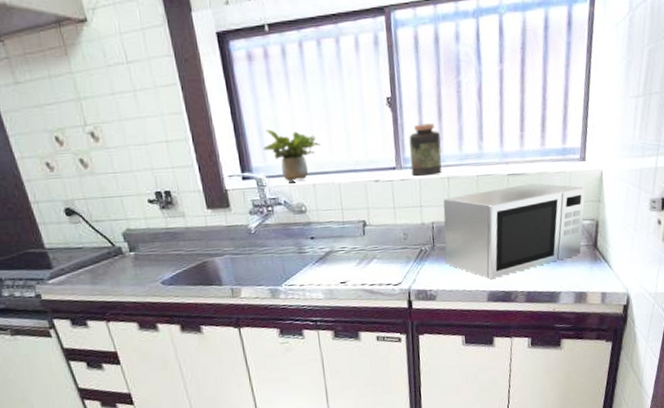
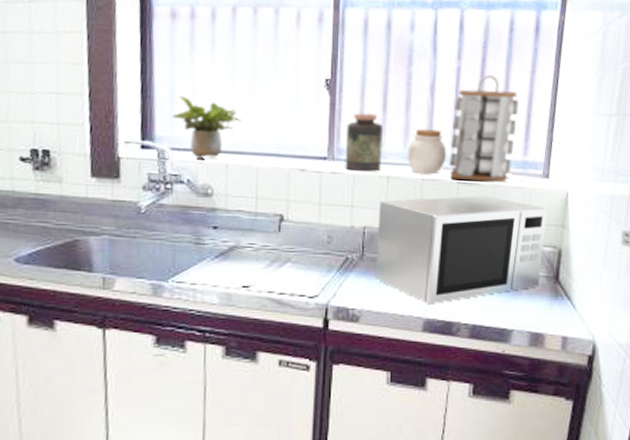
jar: none [462,130,497,172] -> present [407,128,447,175]
spice rack: none [498,73,557,173] -> present [448,75,519,183]

